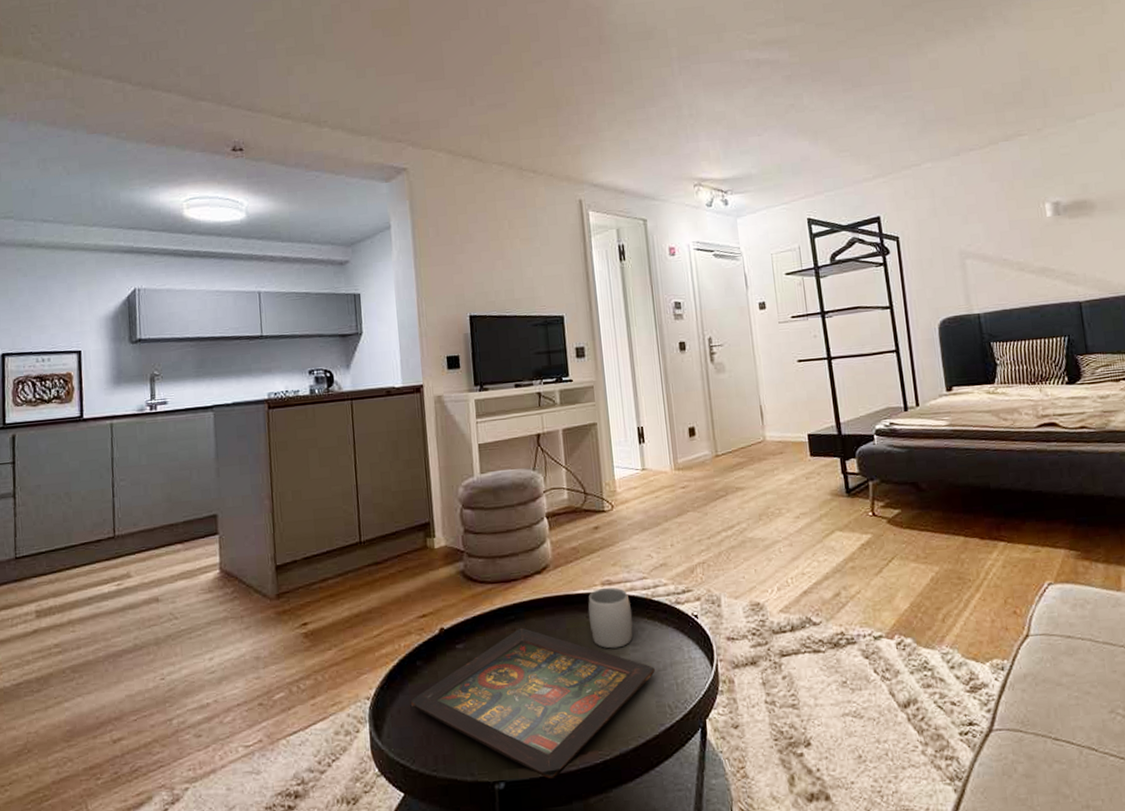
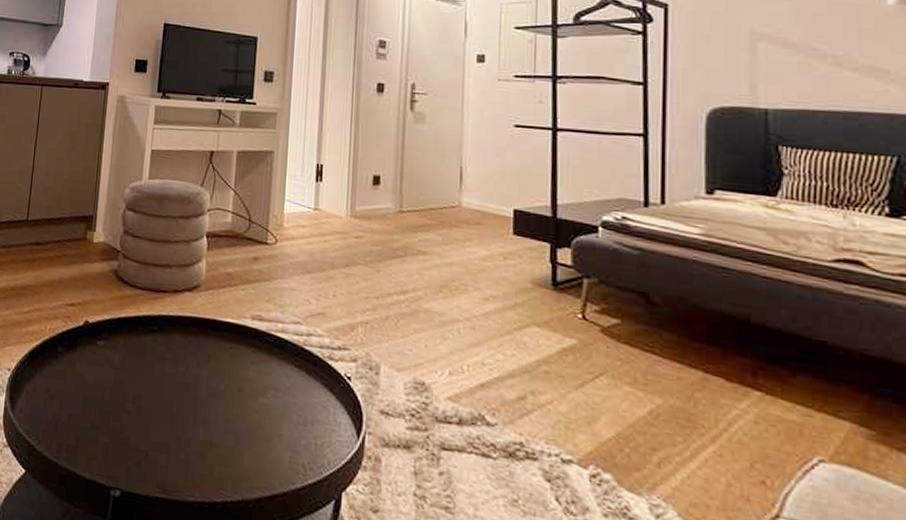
icon panel: present [410,627,655,780] -> none [45,340,294,504]
mug: present [587,587,633,649] -> none [232,322,280,389]

